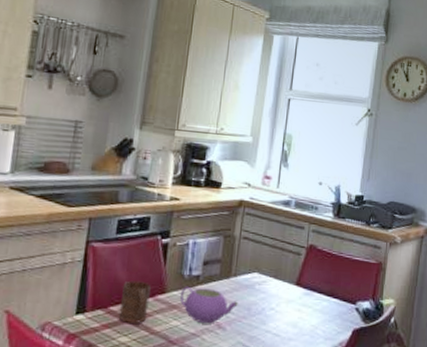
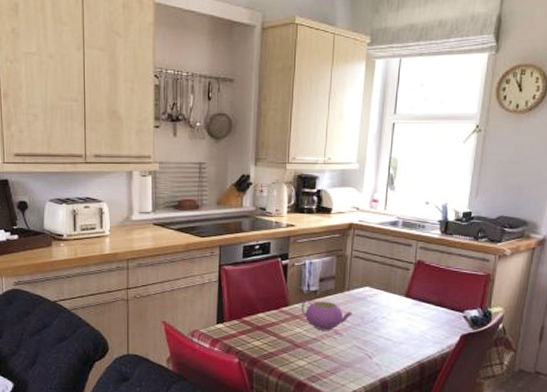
cup: present [118,280,151,325] -> none [251,296,275,332]

